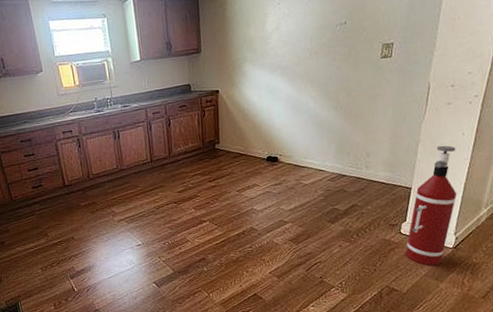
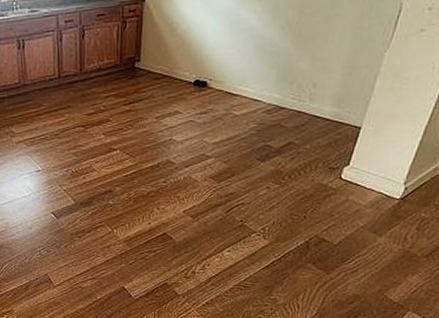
fire extinguisher: present [405,145,457,266] -> none [342,80,422,218]

